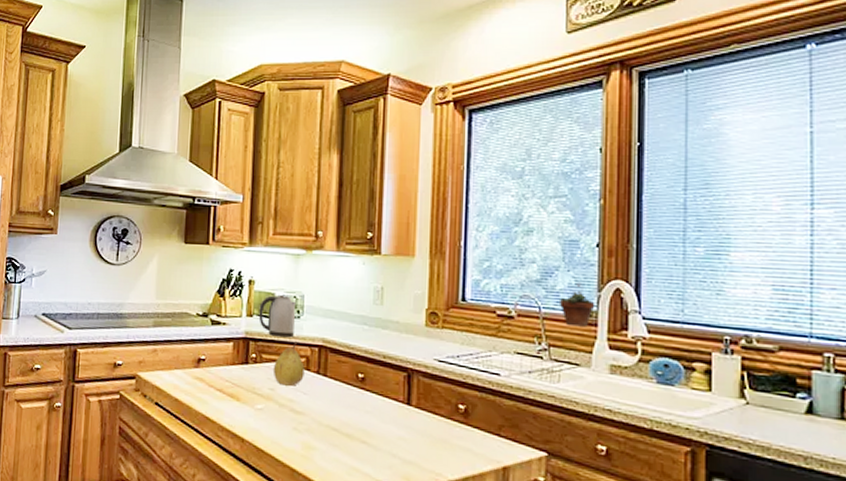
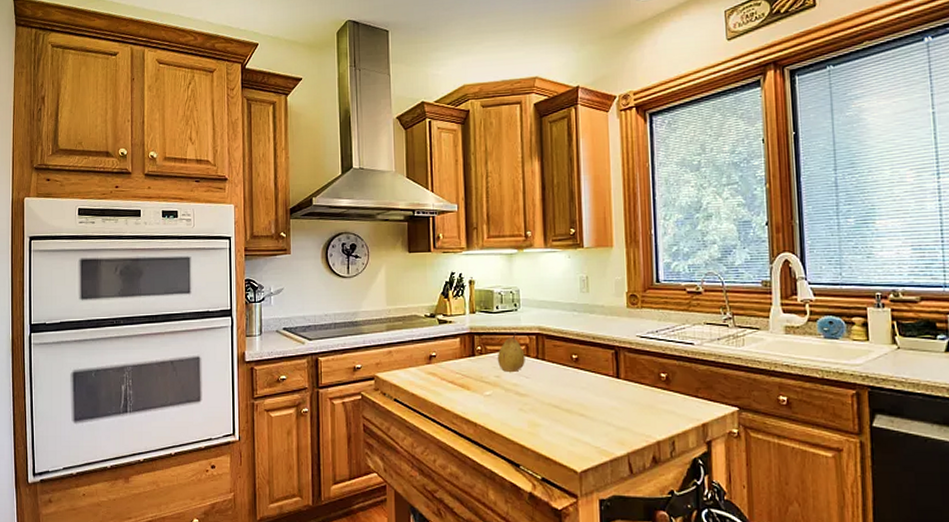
kettle: present [258,294,297,338] -> none [480,291,514,329]
succulent plant: present [560,282,596,327] -> none [739,257,769,296]

